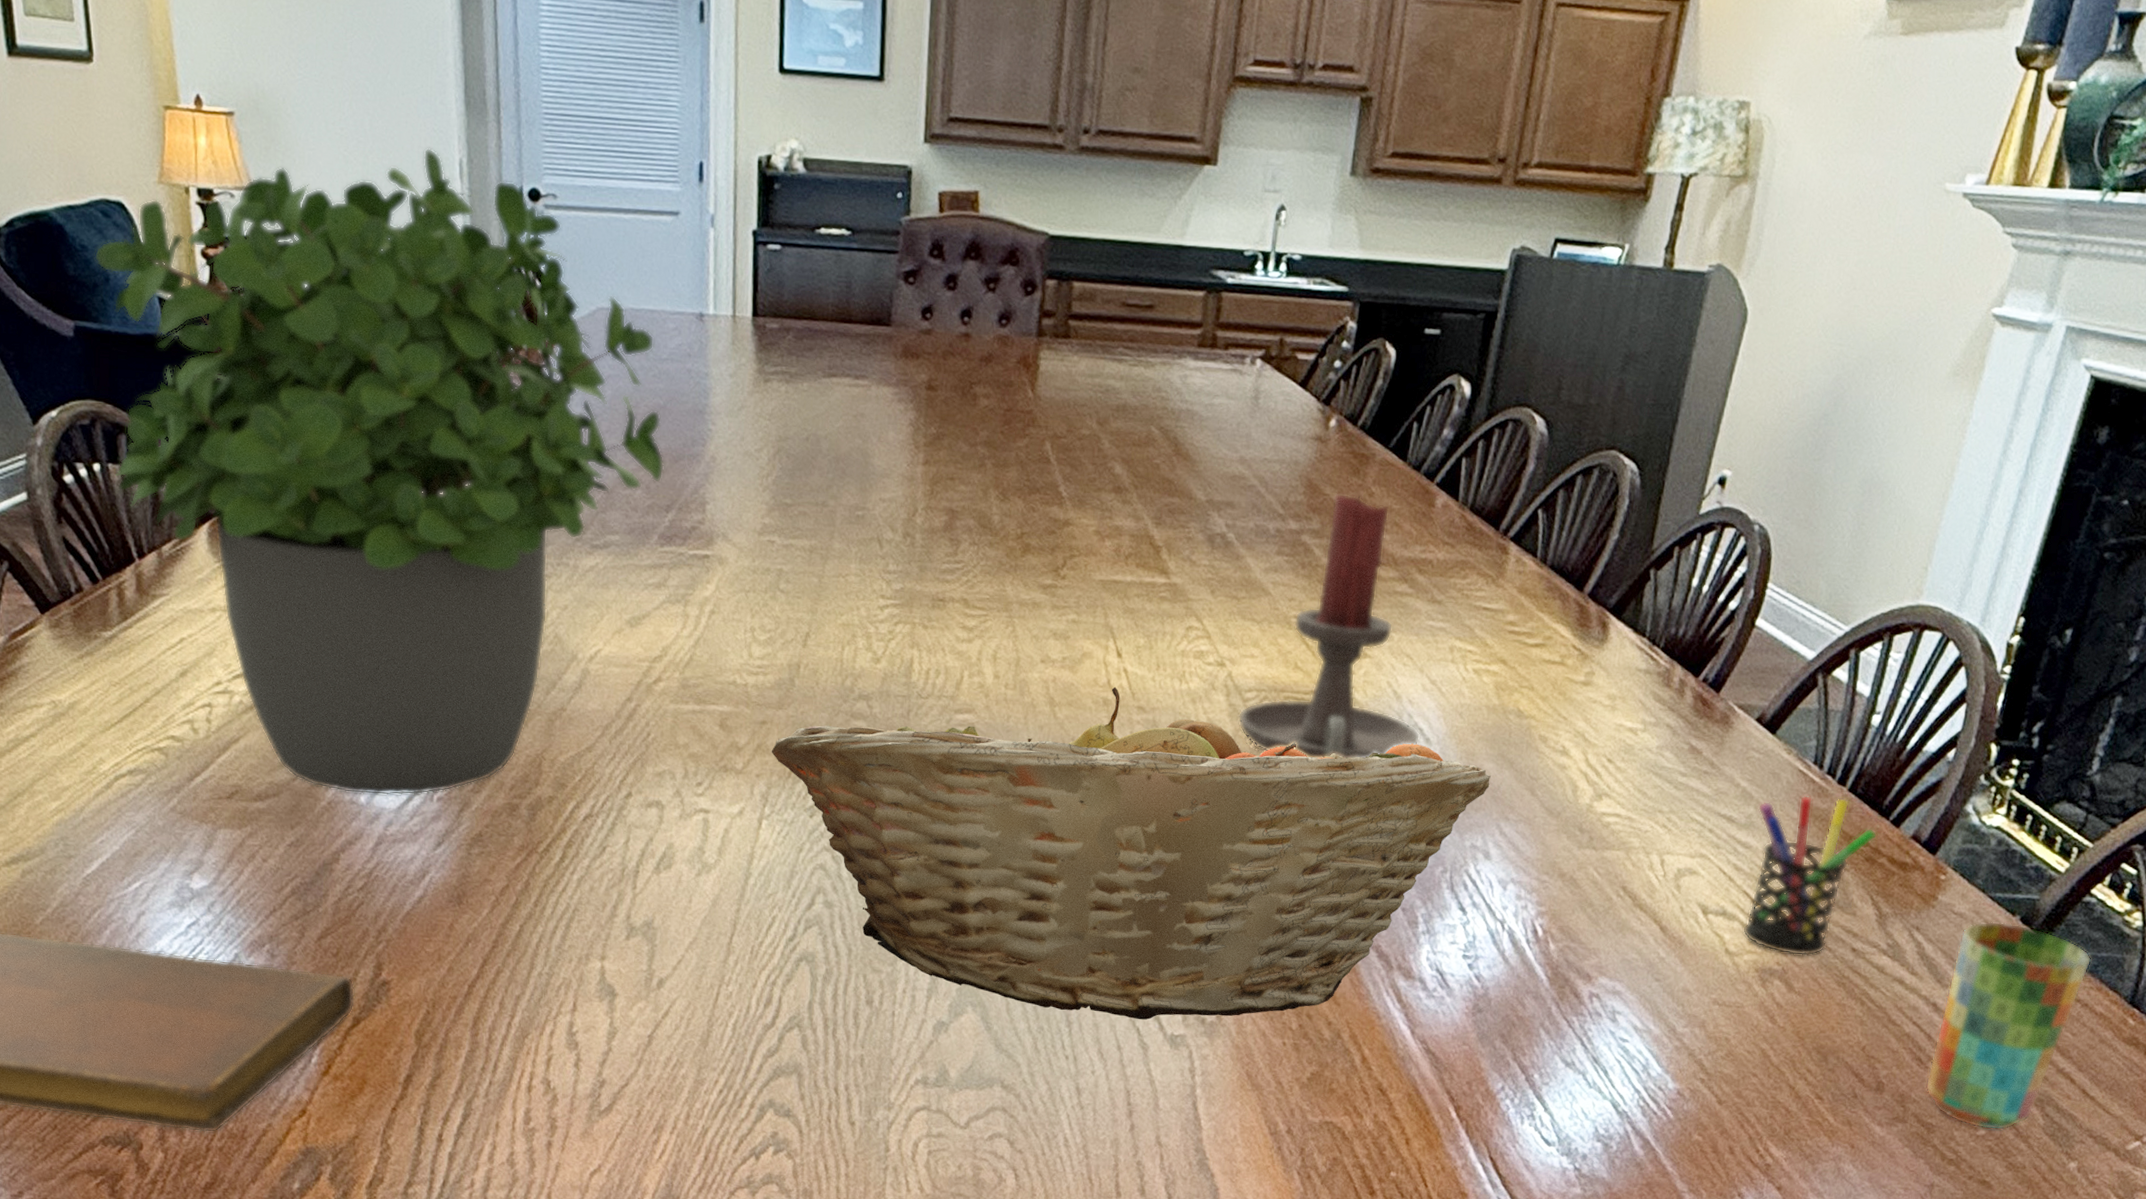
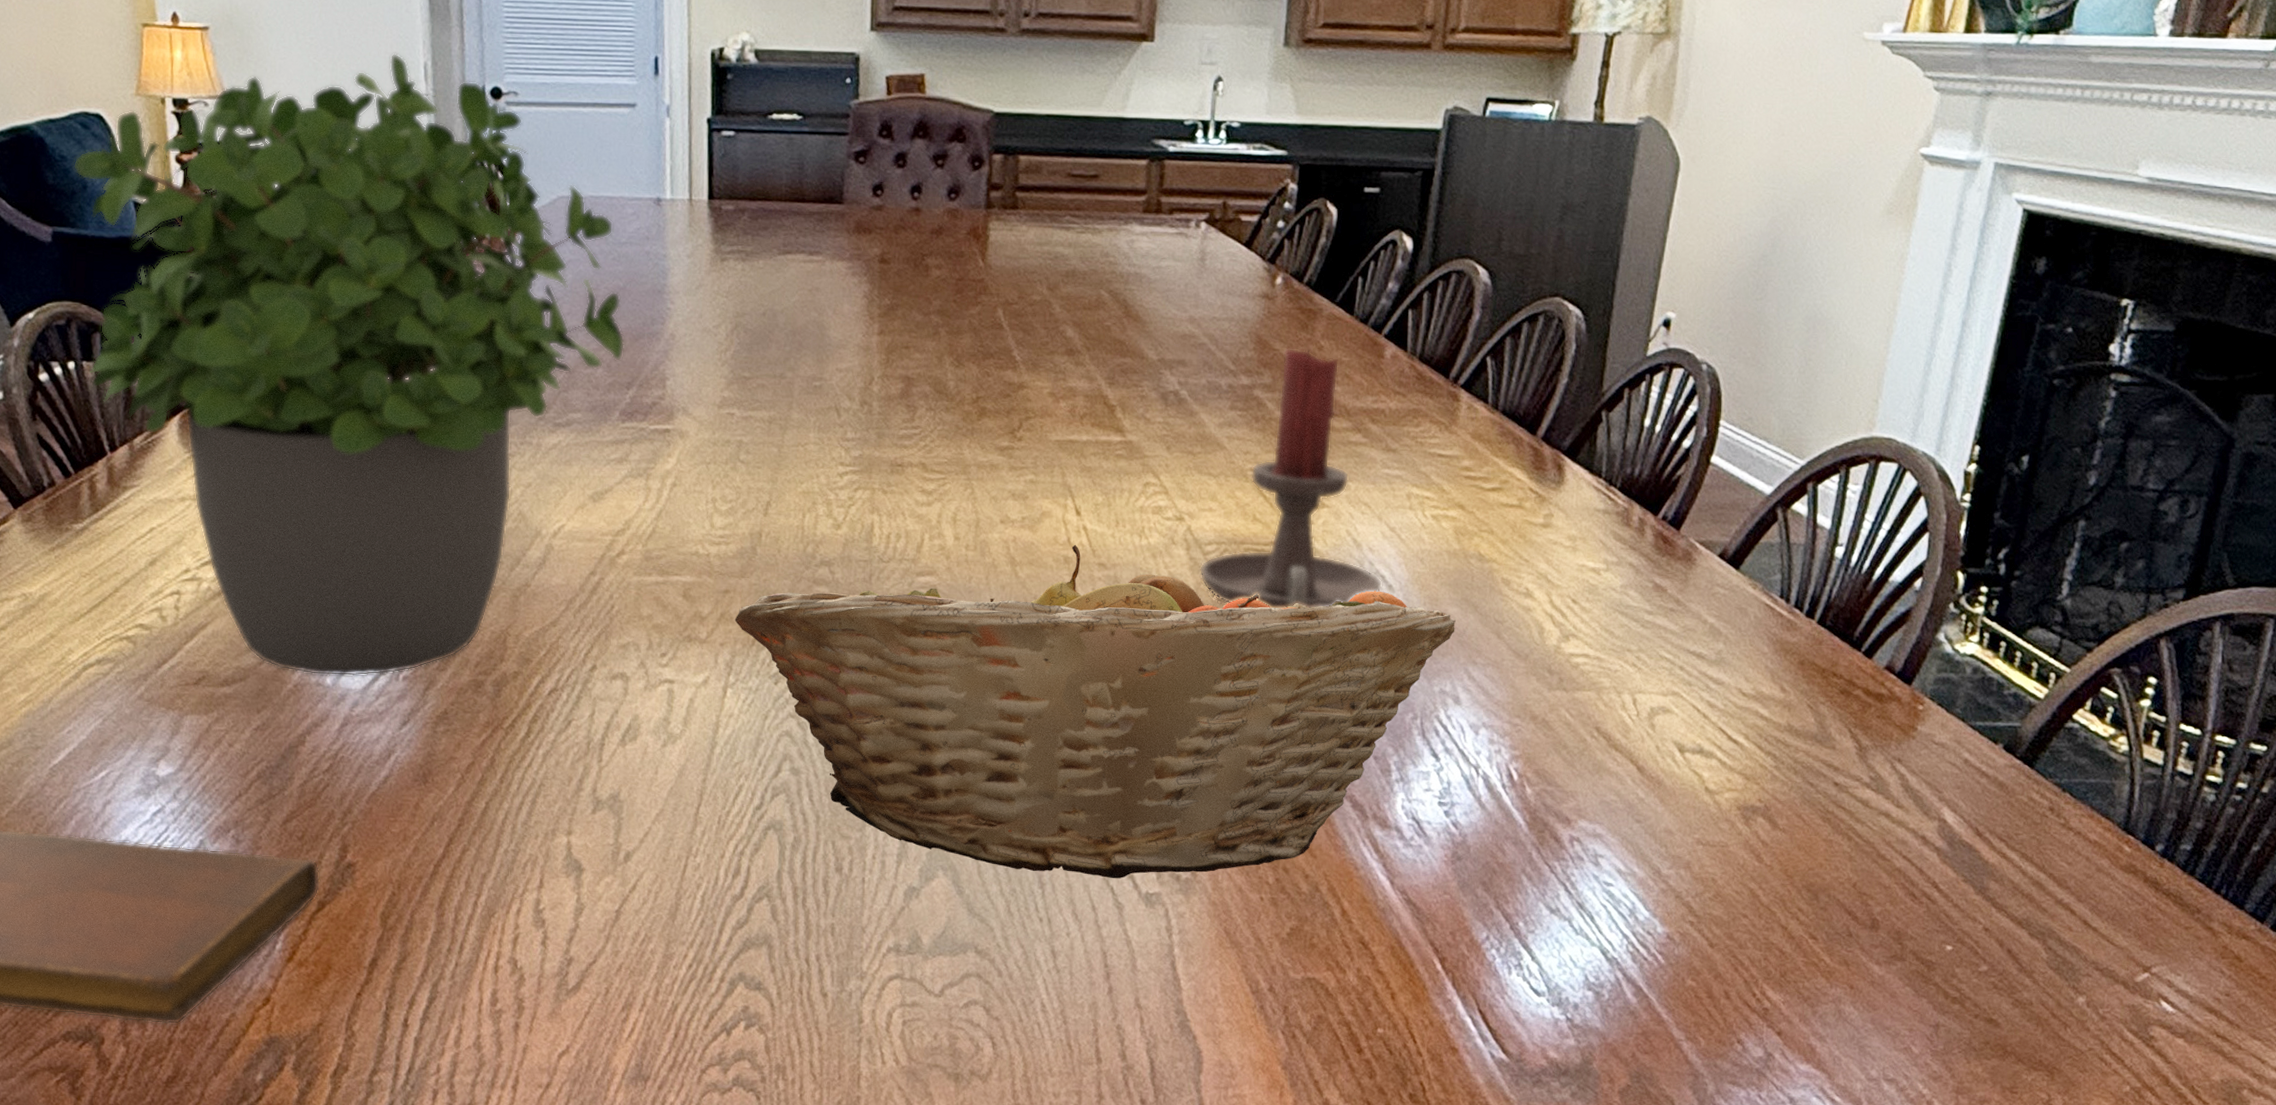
pen holder: present [1742,795,1877,956] -> none [1720,629,1850,792]
cup: present [1925,921,2092,1131] -> none [1921,750,2080,966]

